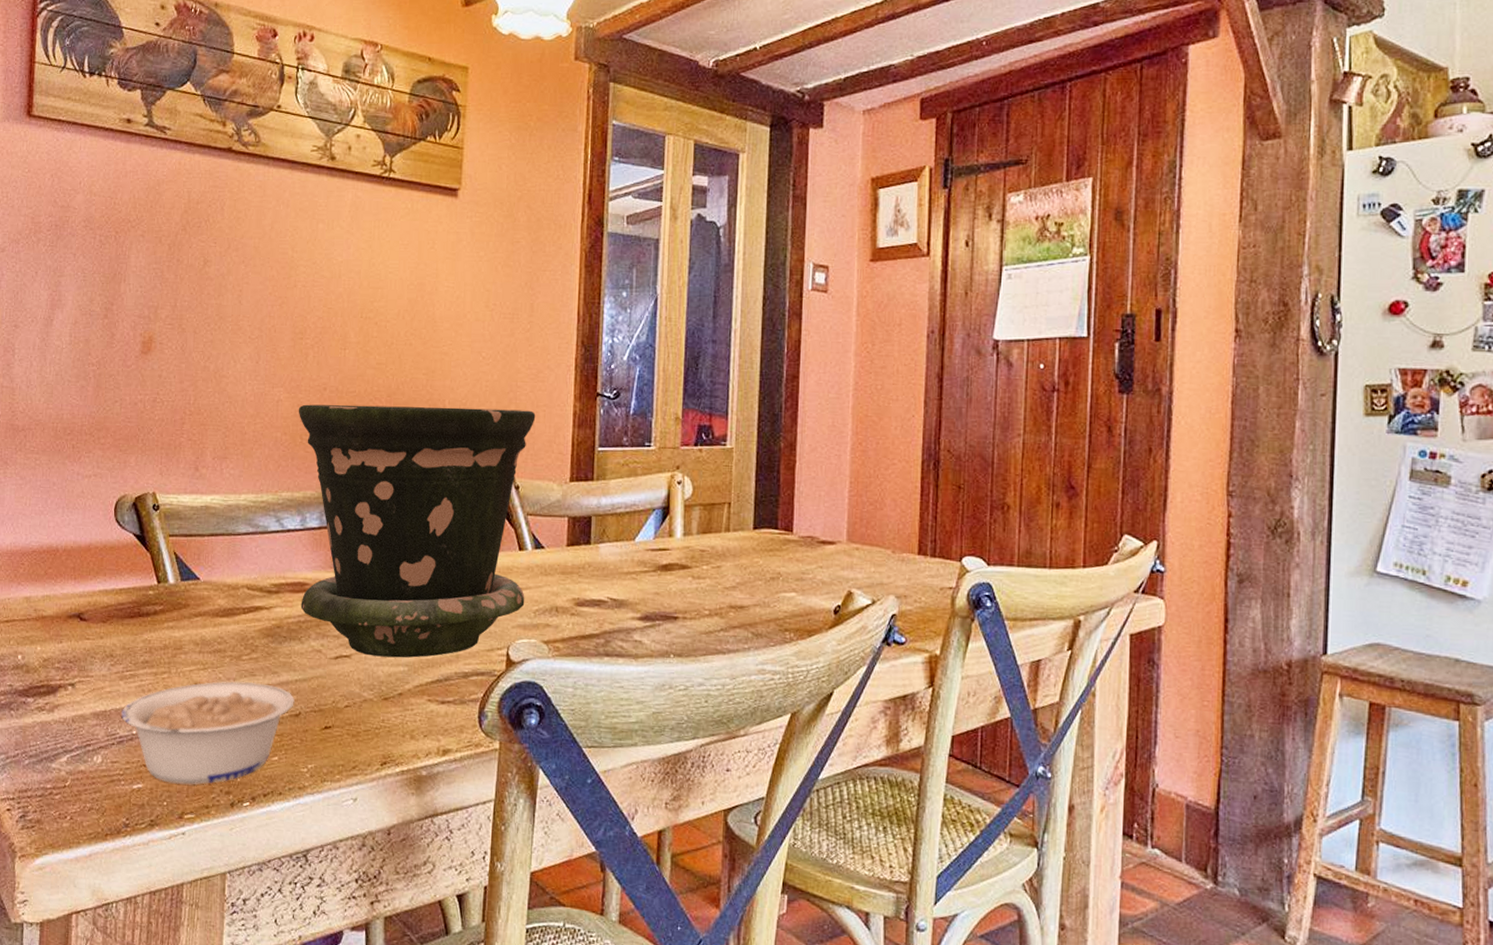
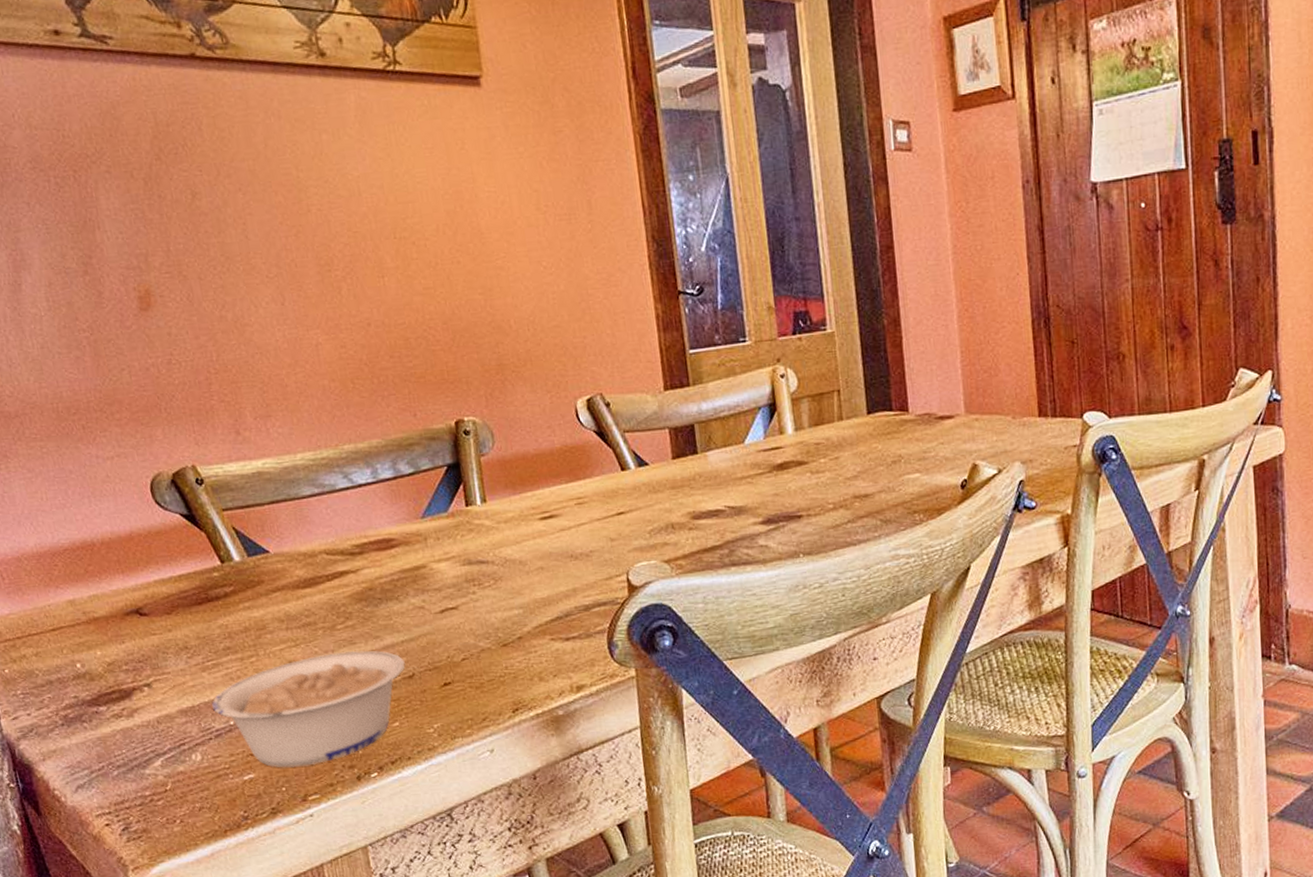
flower pot: present [298,404,536,658] -> none [342,319,638,604]

